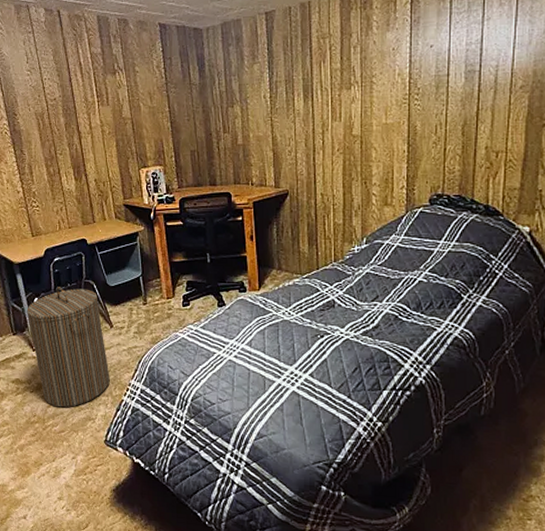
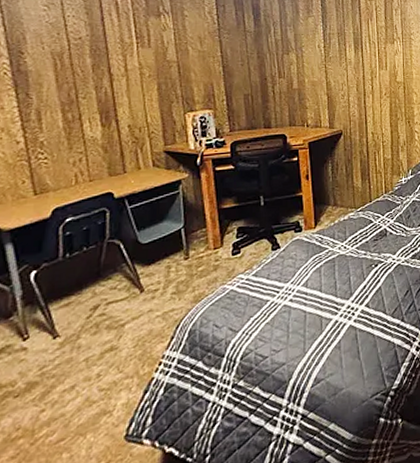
laundry hamper: present [27,287,110,408] -> none [17,250,137,409]

